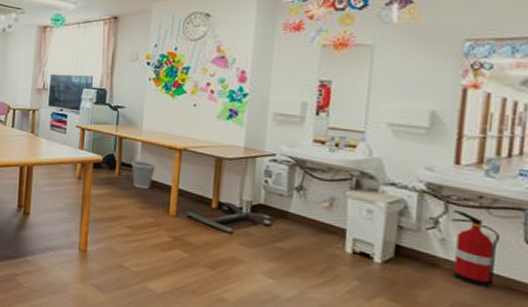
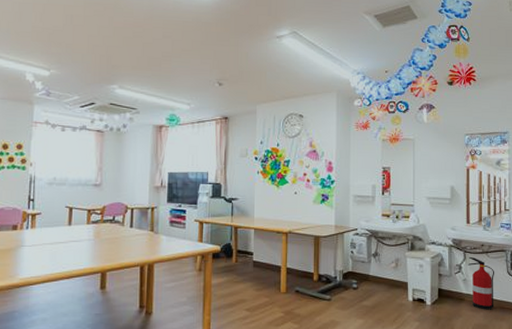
wastebasket: present [131,160,156,189] -> none [246,247,267,271]

